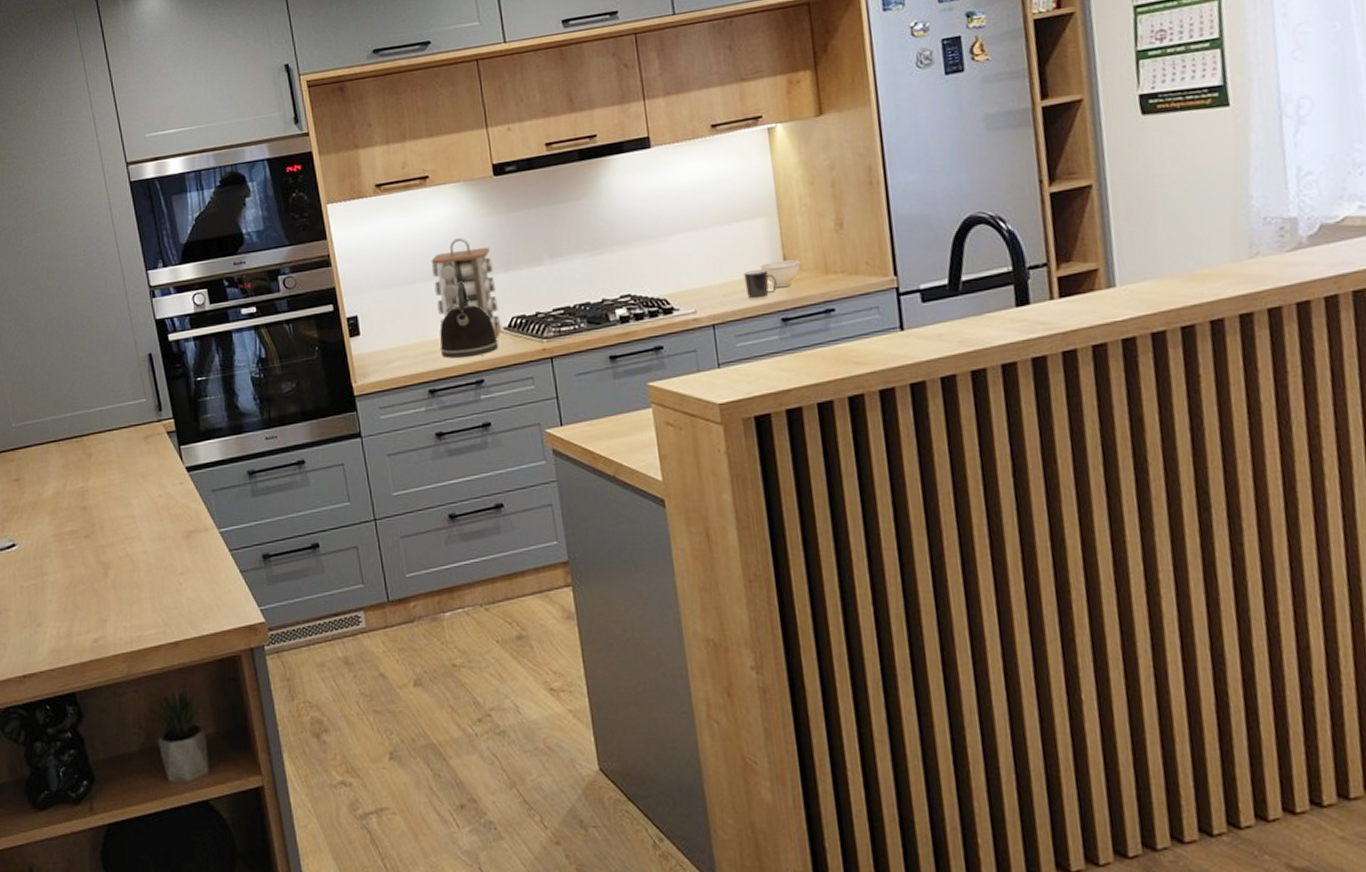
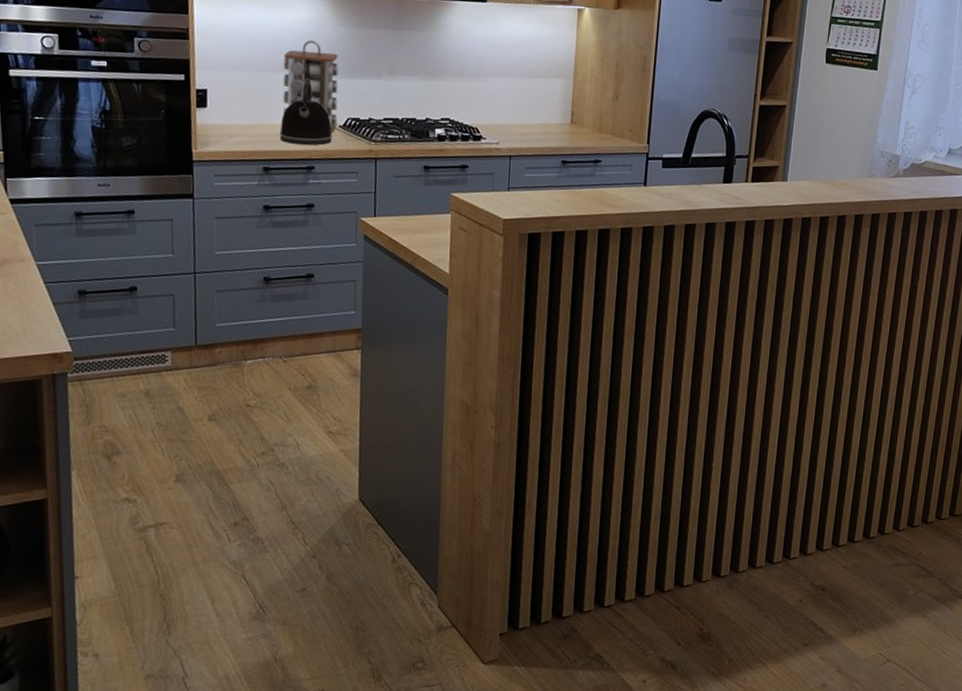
mug: present [743,269,777,301] -> none [539,118,563,144]
bowl: present [759,260,801,289] -> none [553,115,584,137]

